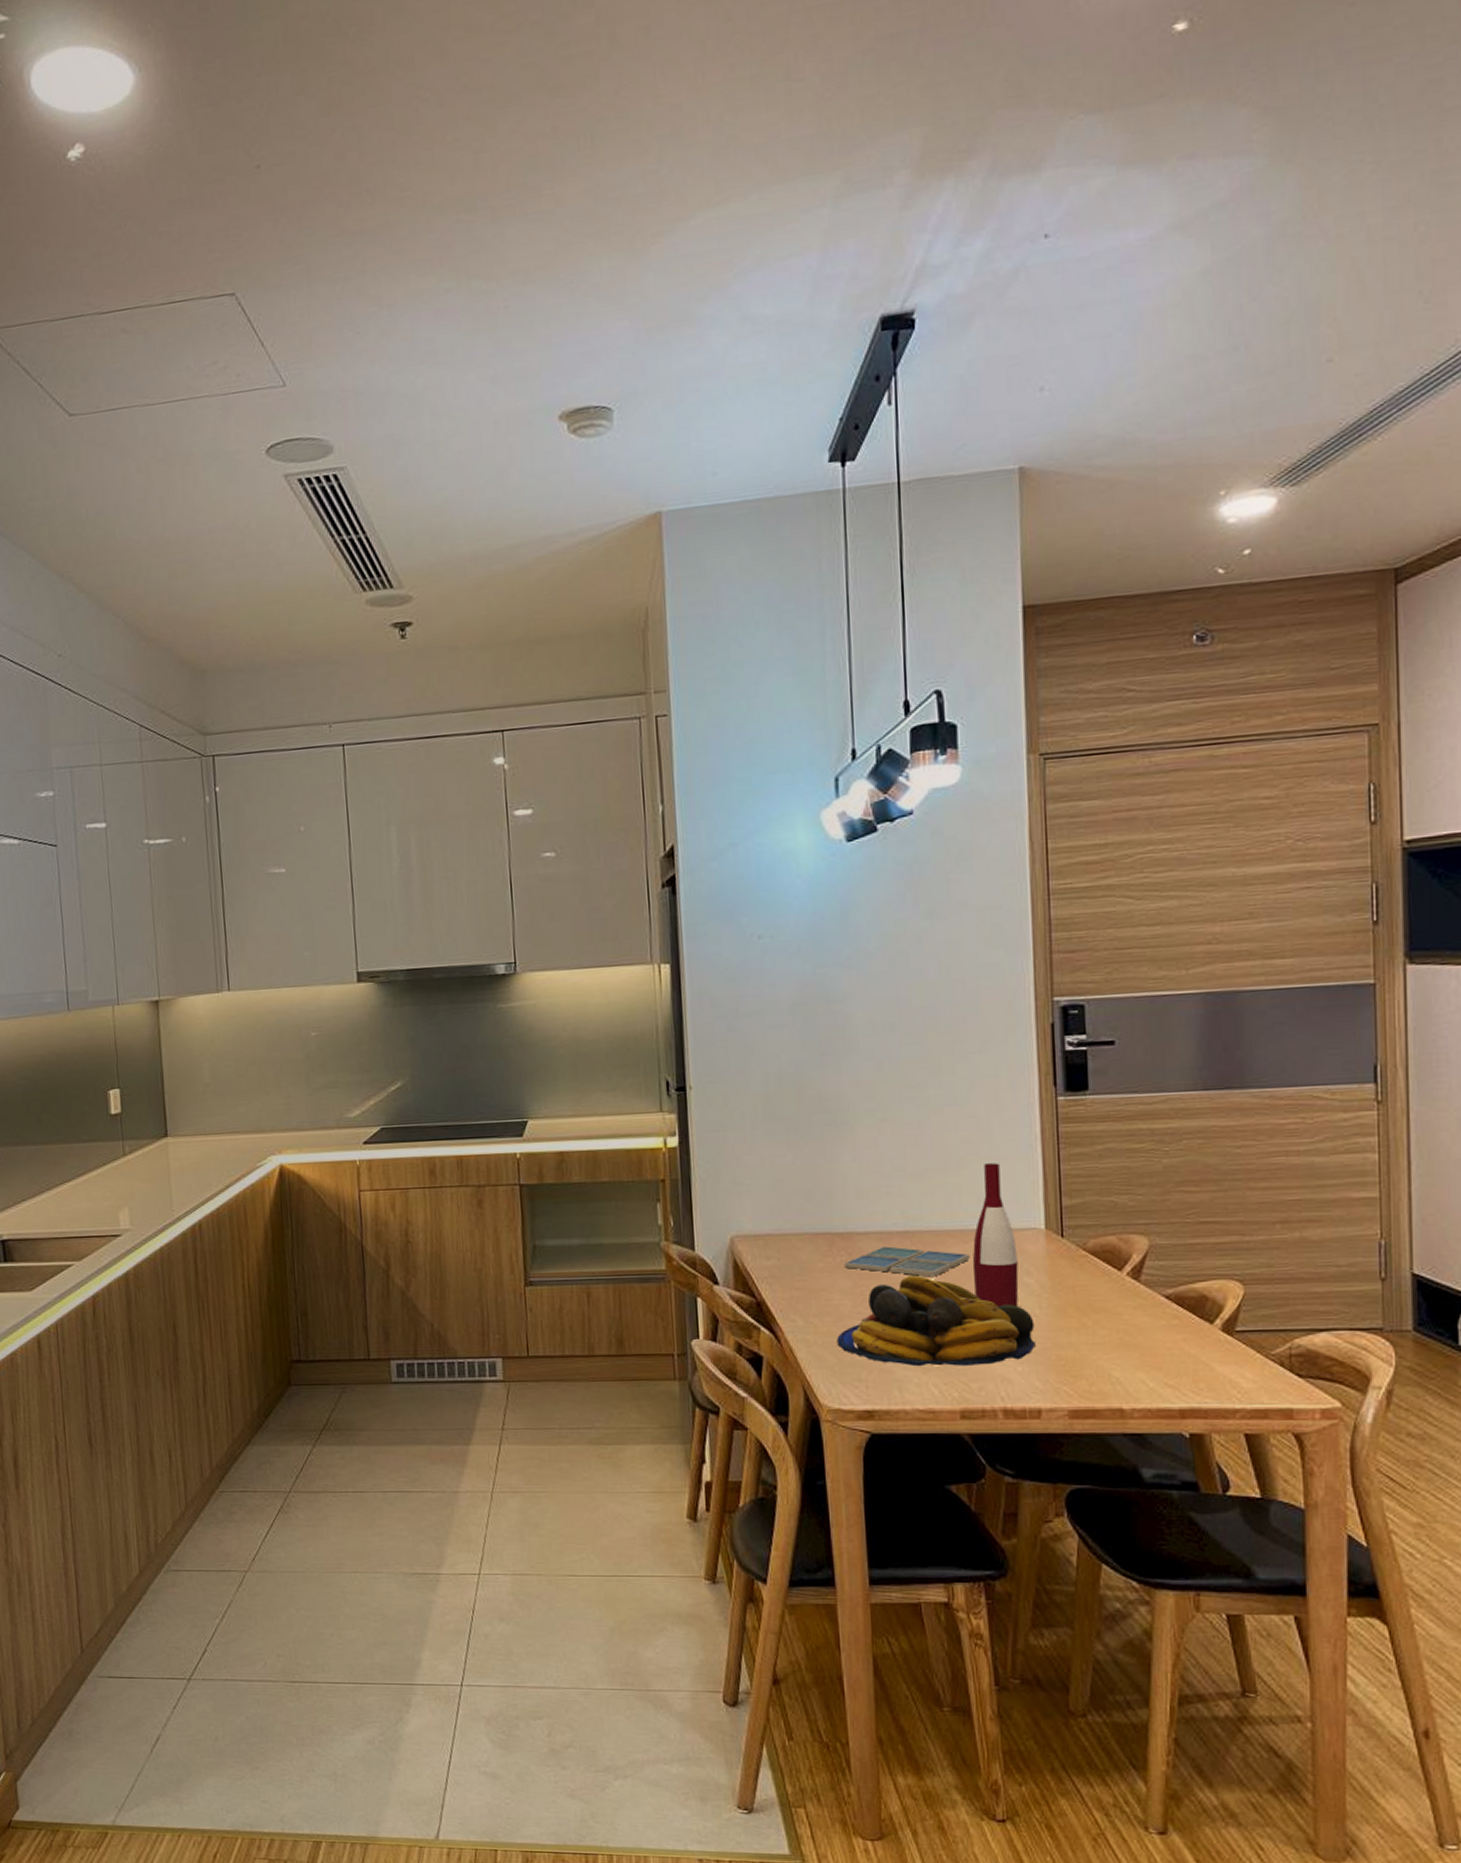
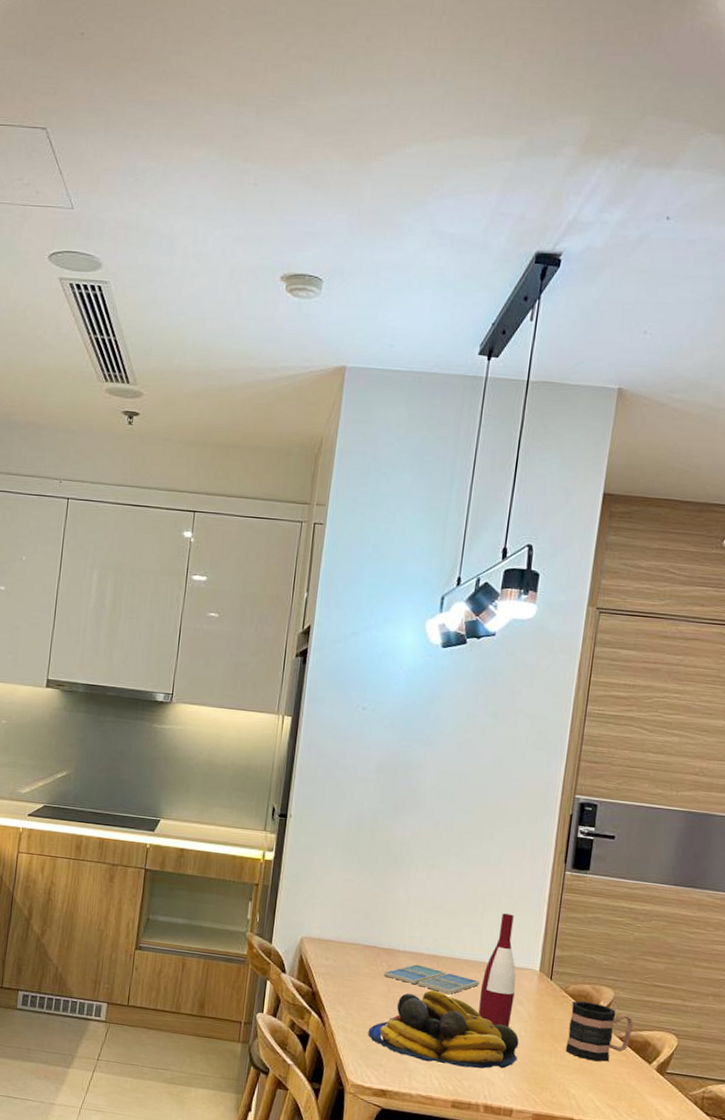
mug: none [1096,1257,1181,1332] -> present [565,1001,633,1062]

